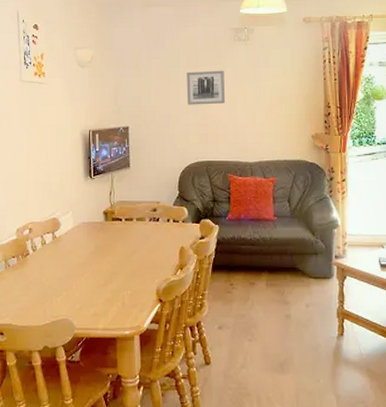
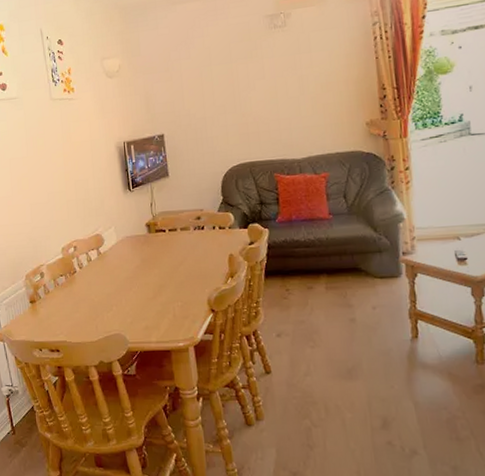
wall art: present [186,70,225,105] -> none [220,62,265,105]

